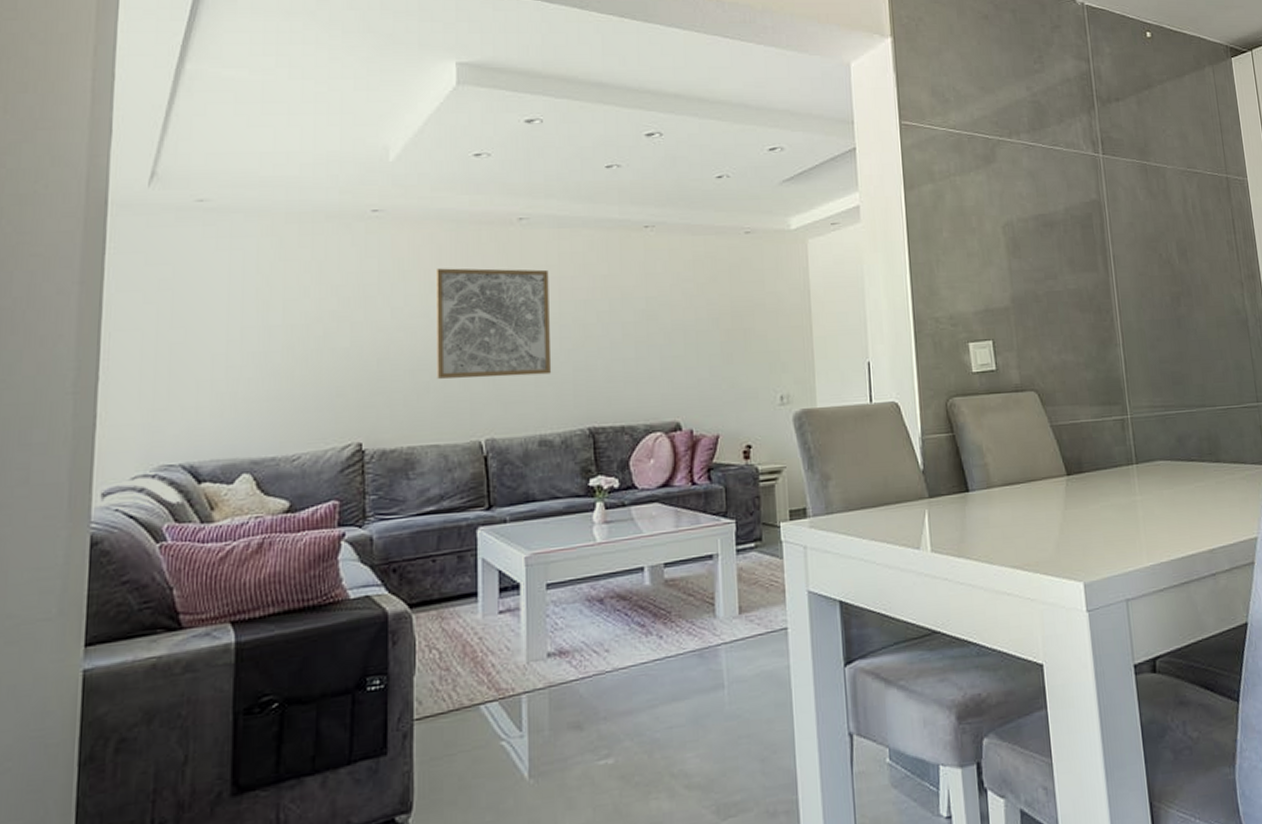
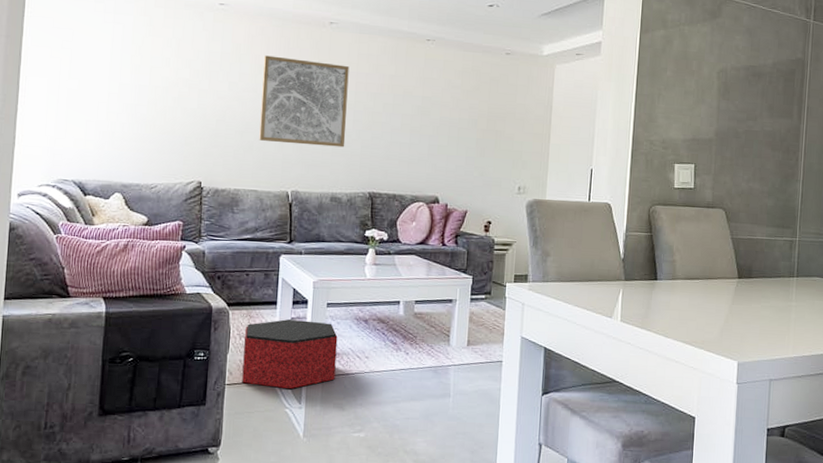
ottoman: none [435,611,566,714] -> present [242,318,338,389]

